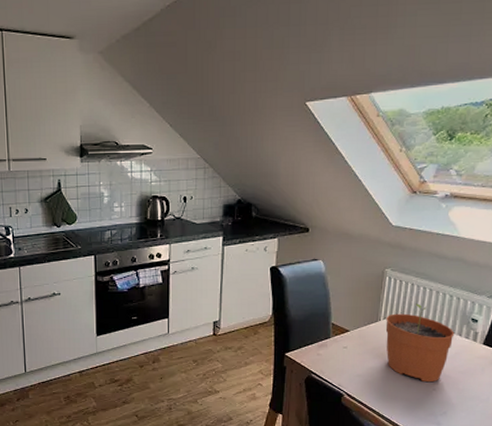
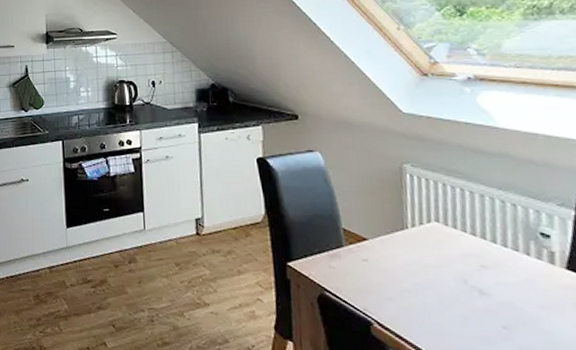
plant pot: present [385,303,455,383] -> none [415,209,519,317]

